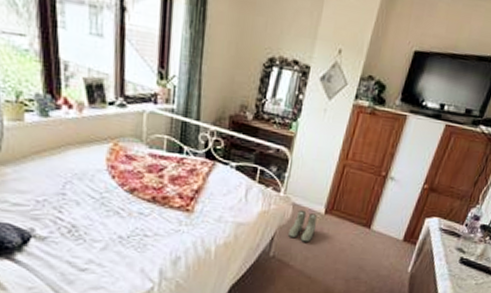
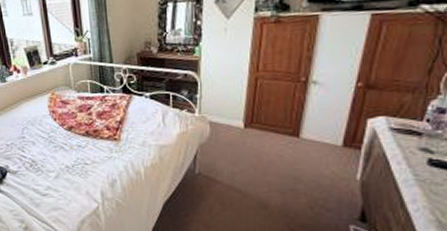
boots: present [289,209,317,243] -> none [210,126,238,158]

